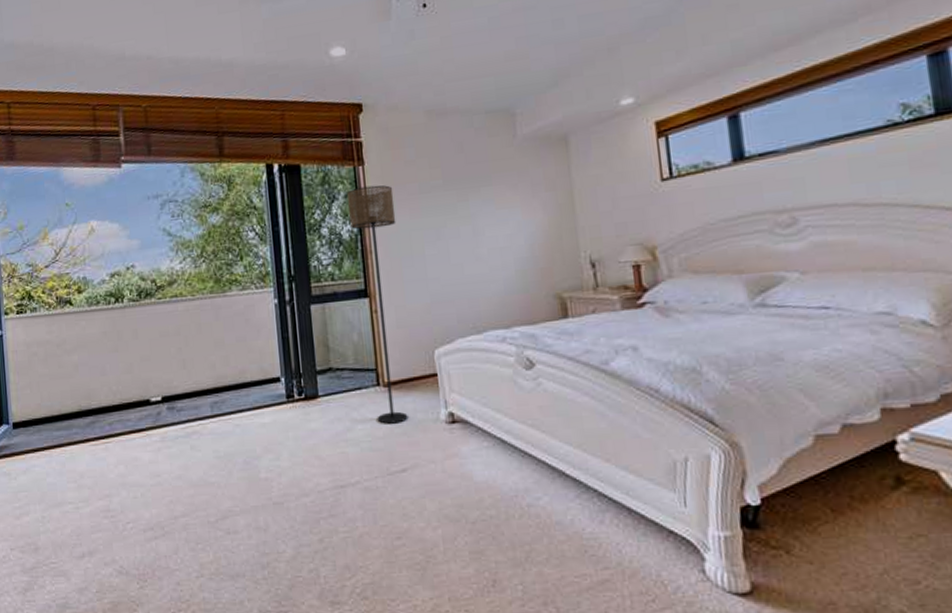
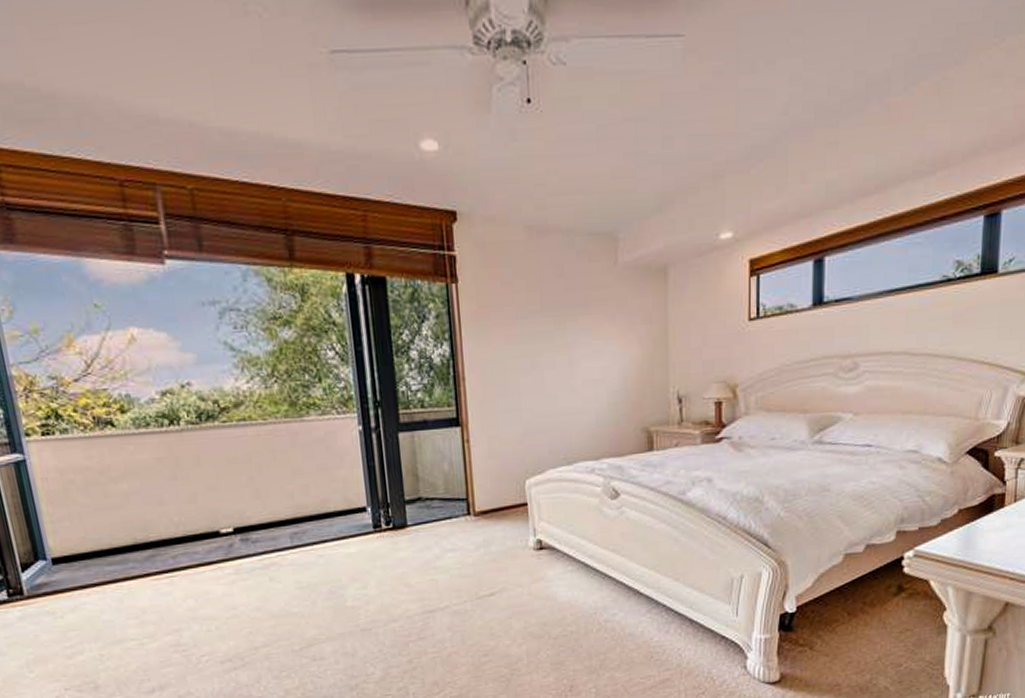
floor lamp: present [347,185,408,424] -> none [439,306,498,552]

